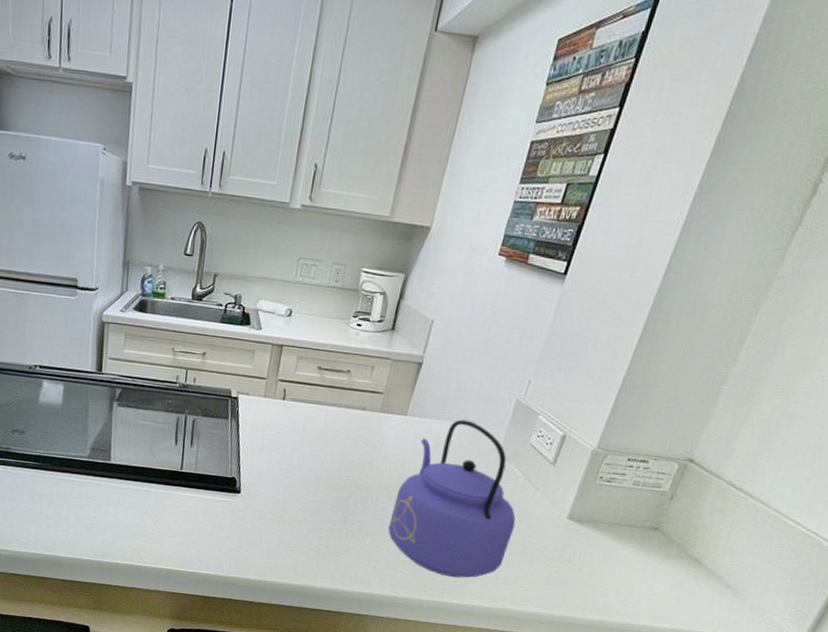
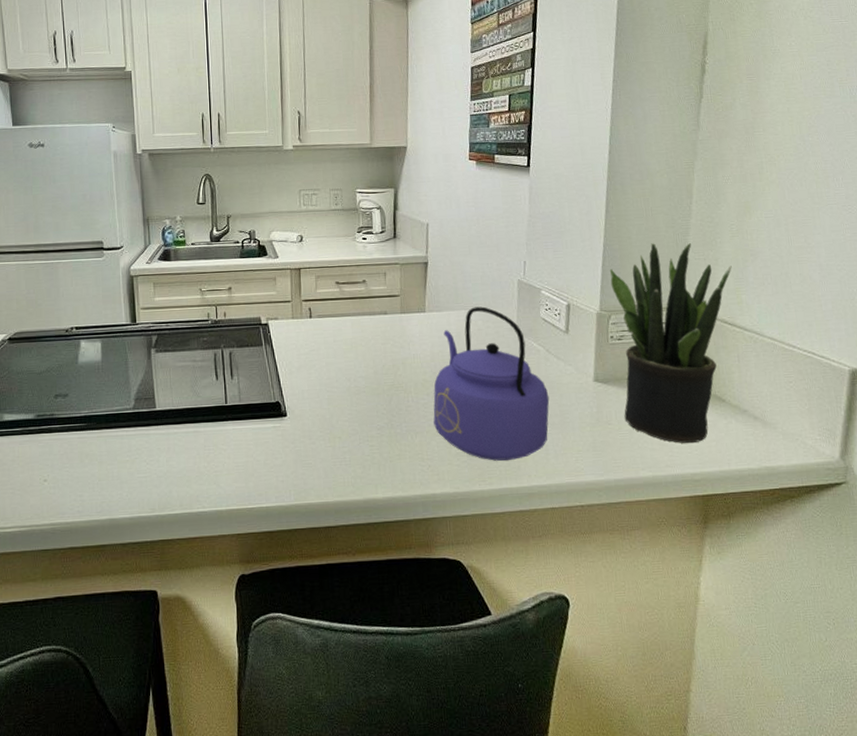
potted plant: none [588,386,762,598] -> present [609,243,732,444]

